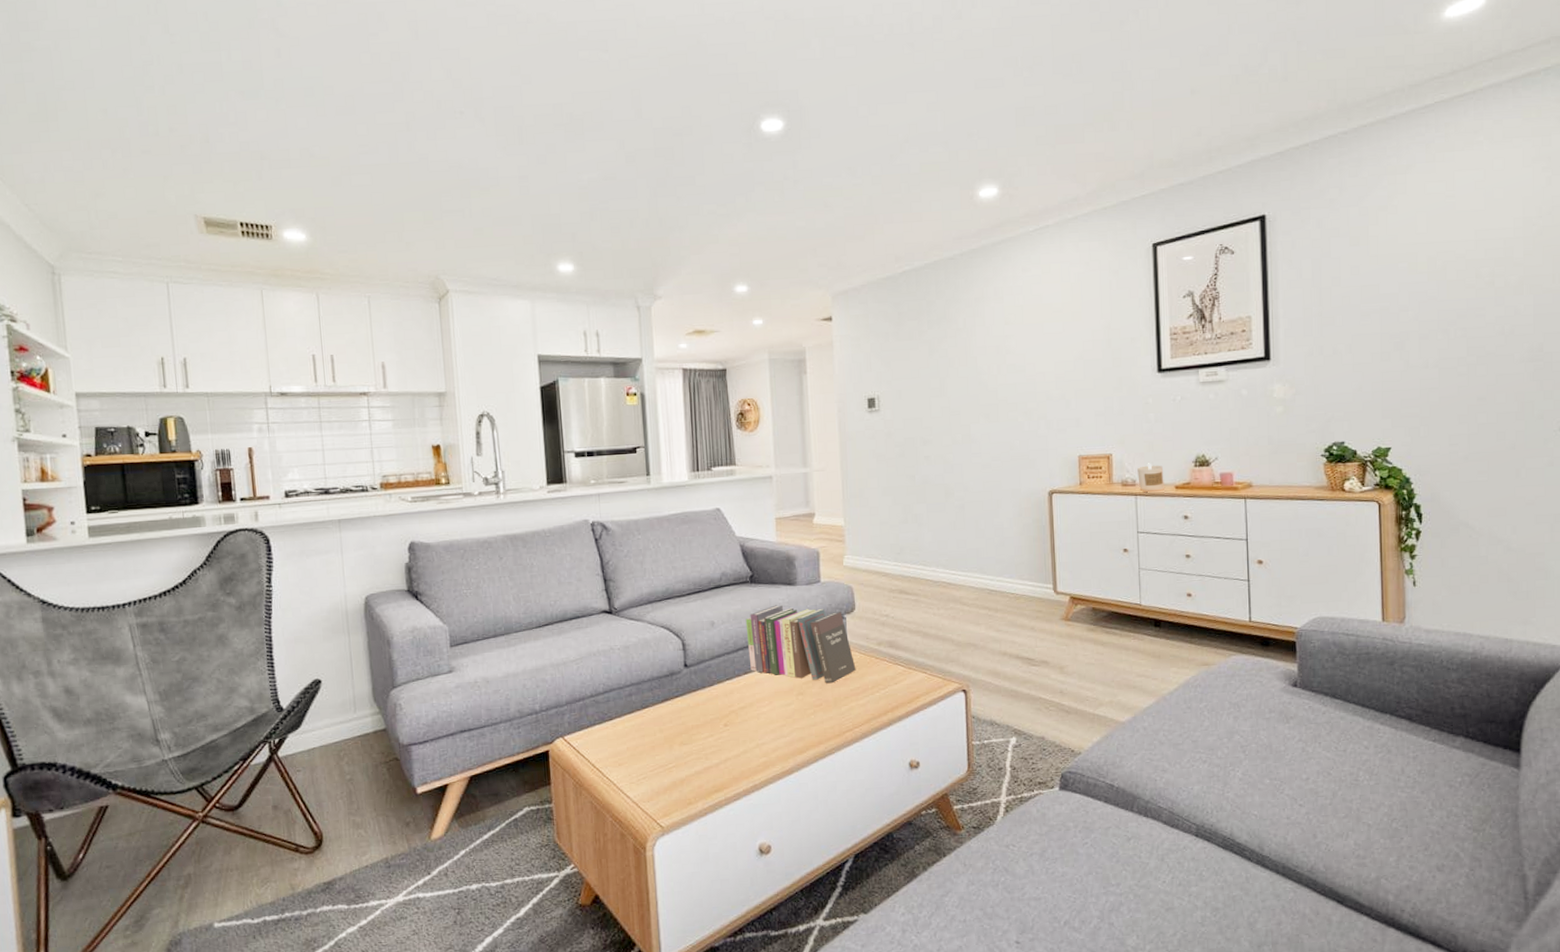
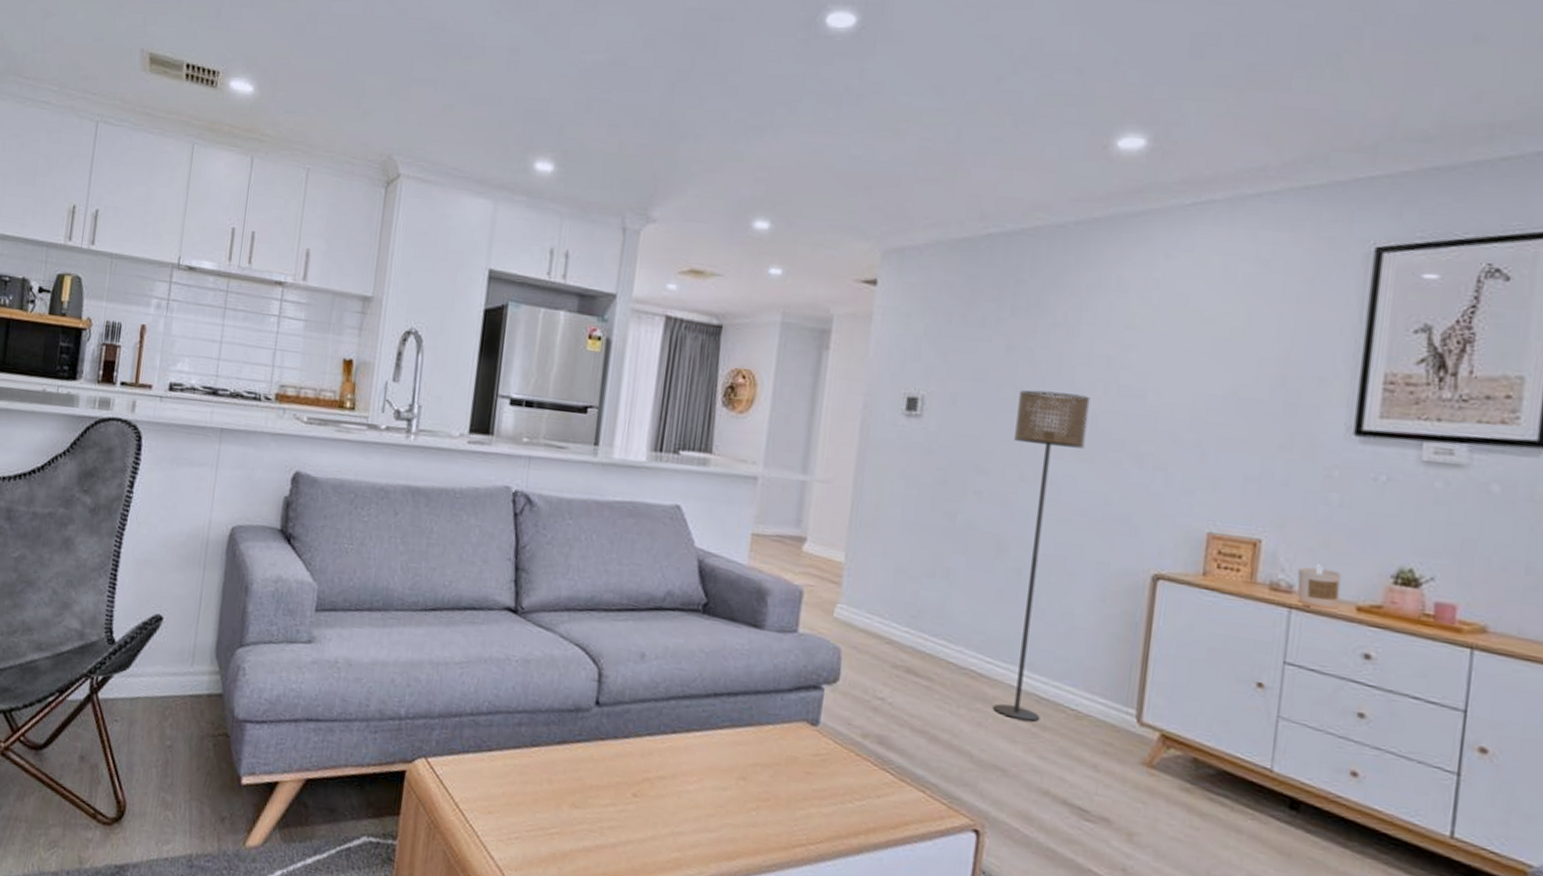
books: present [745,605,856,684] -> none [681,649,826,775]
floor lamp: none [942,376,993,609] -> present [992,390,1091,722]

